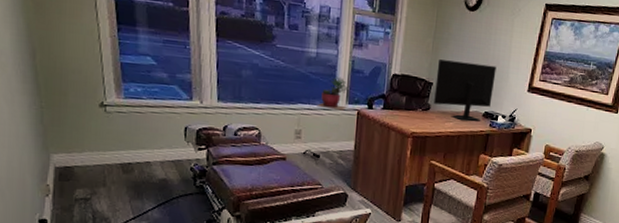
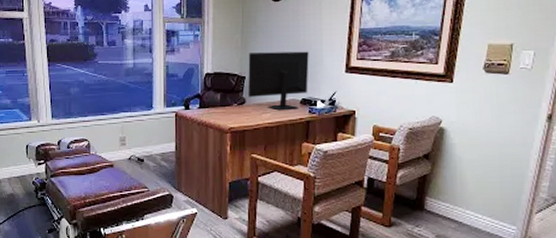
succulent plant: present [317,76,348,111] -> none [137,82,165,114]

